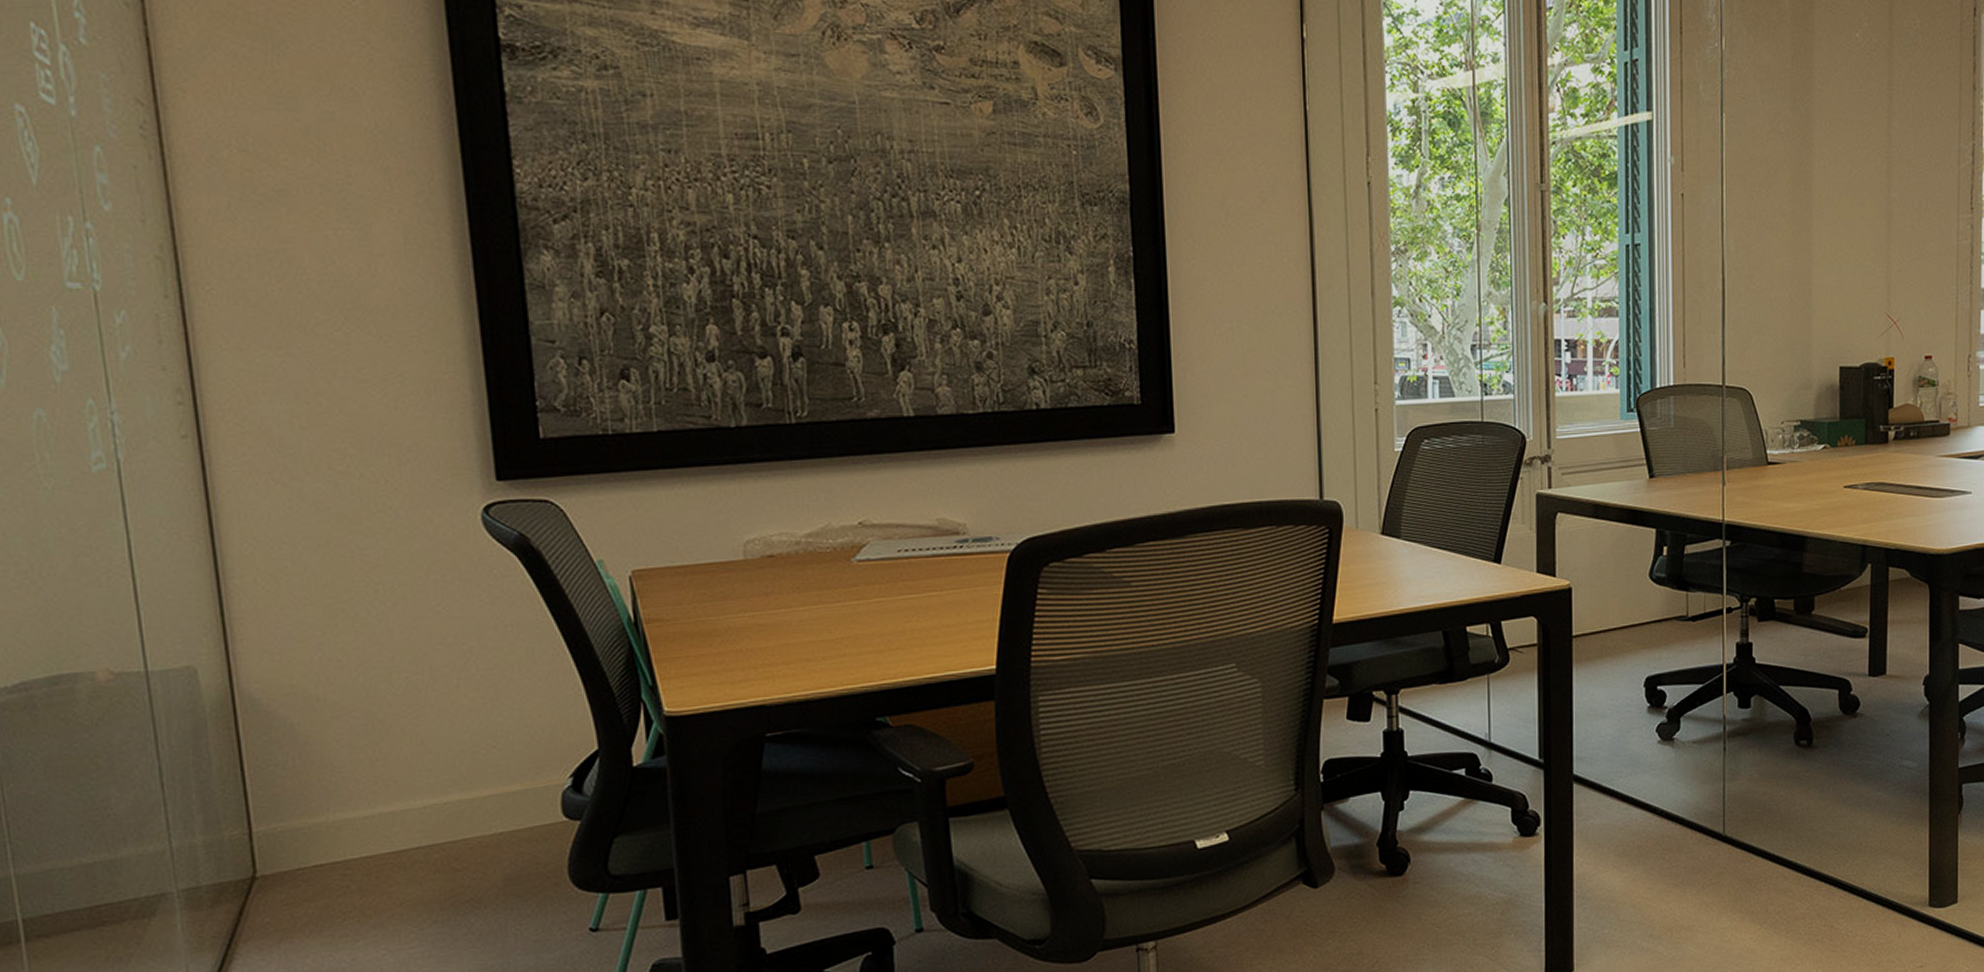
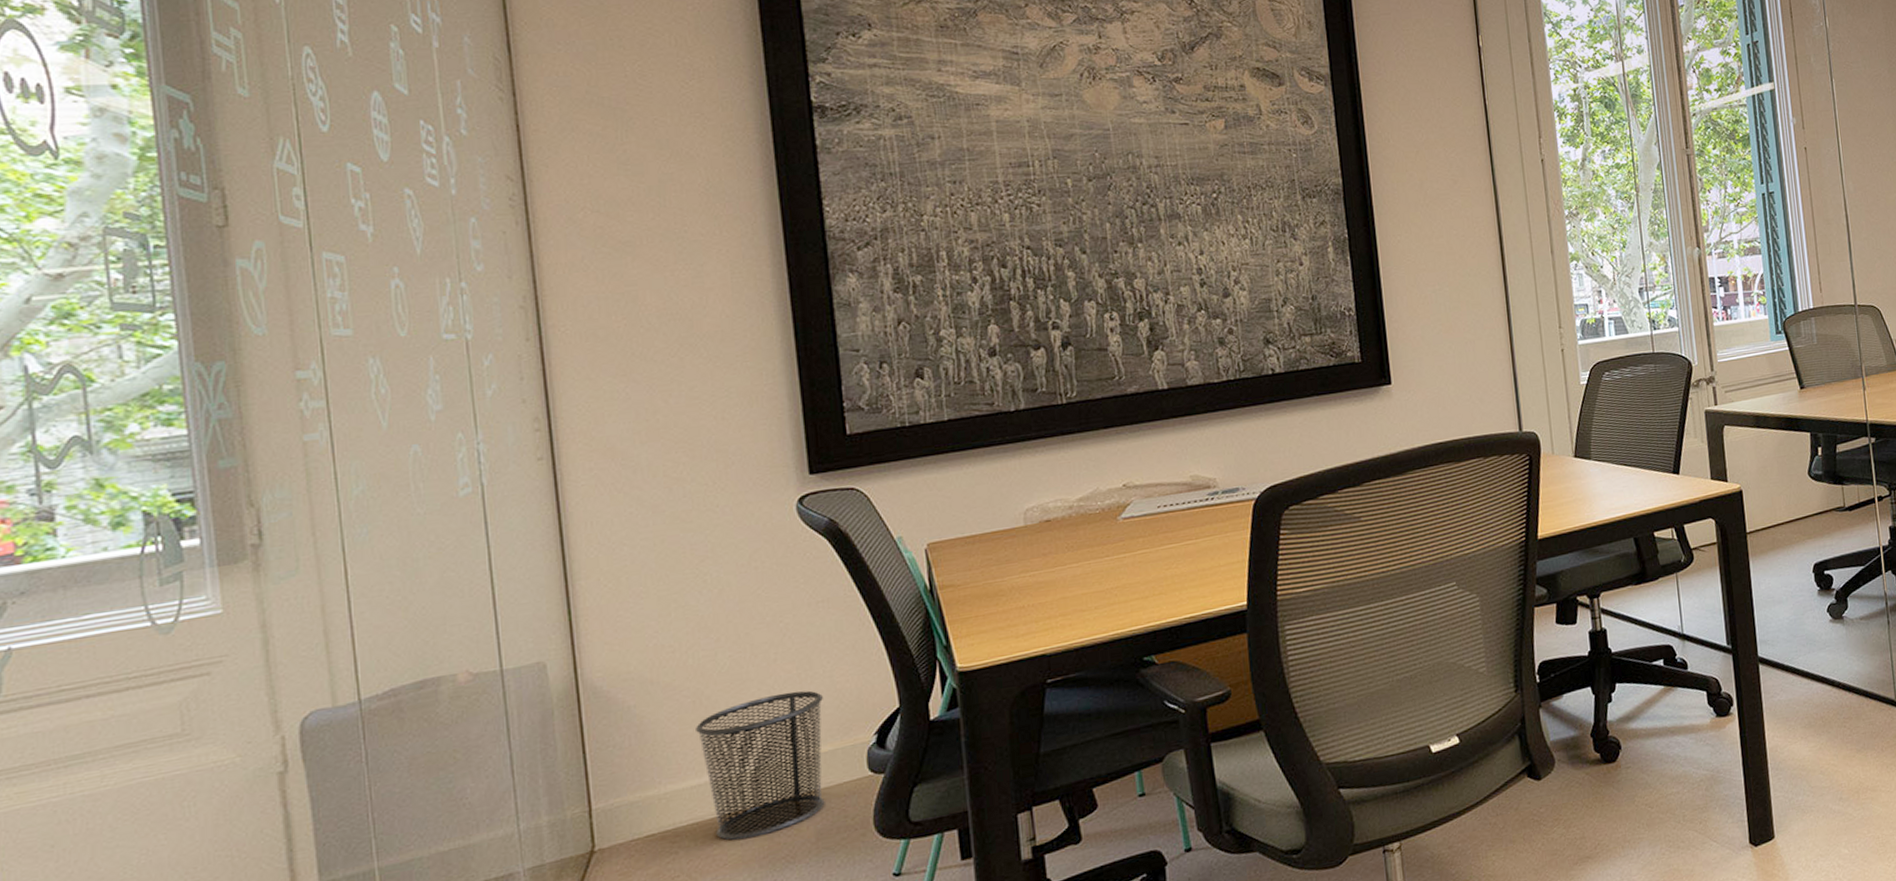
waste bin: none [368,722,514,879] -> present [696,690,825,841]

